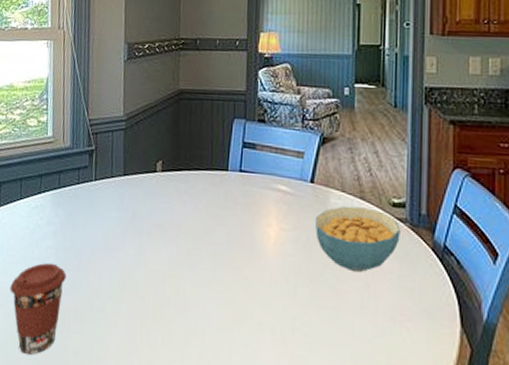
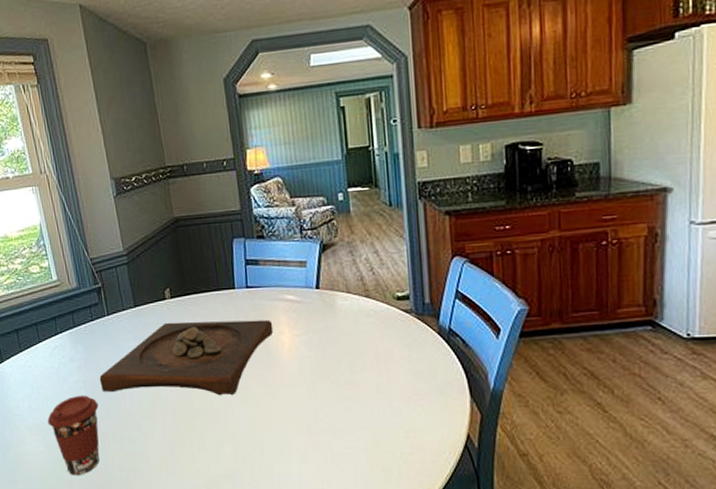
wooden tray: none [72,196,261,286] -> present [99,319,274,396]
cereal bowl: present [315,206,400,272] -> none [325,304,407,363]

